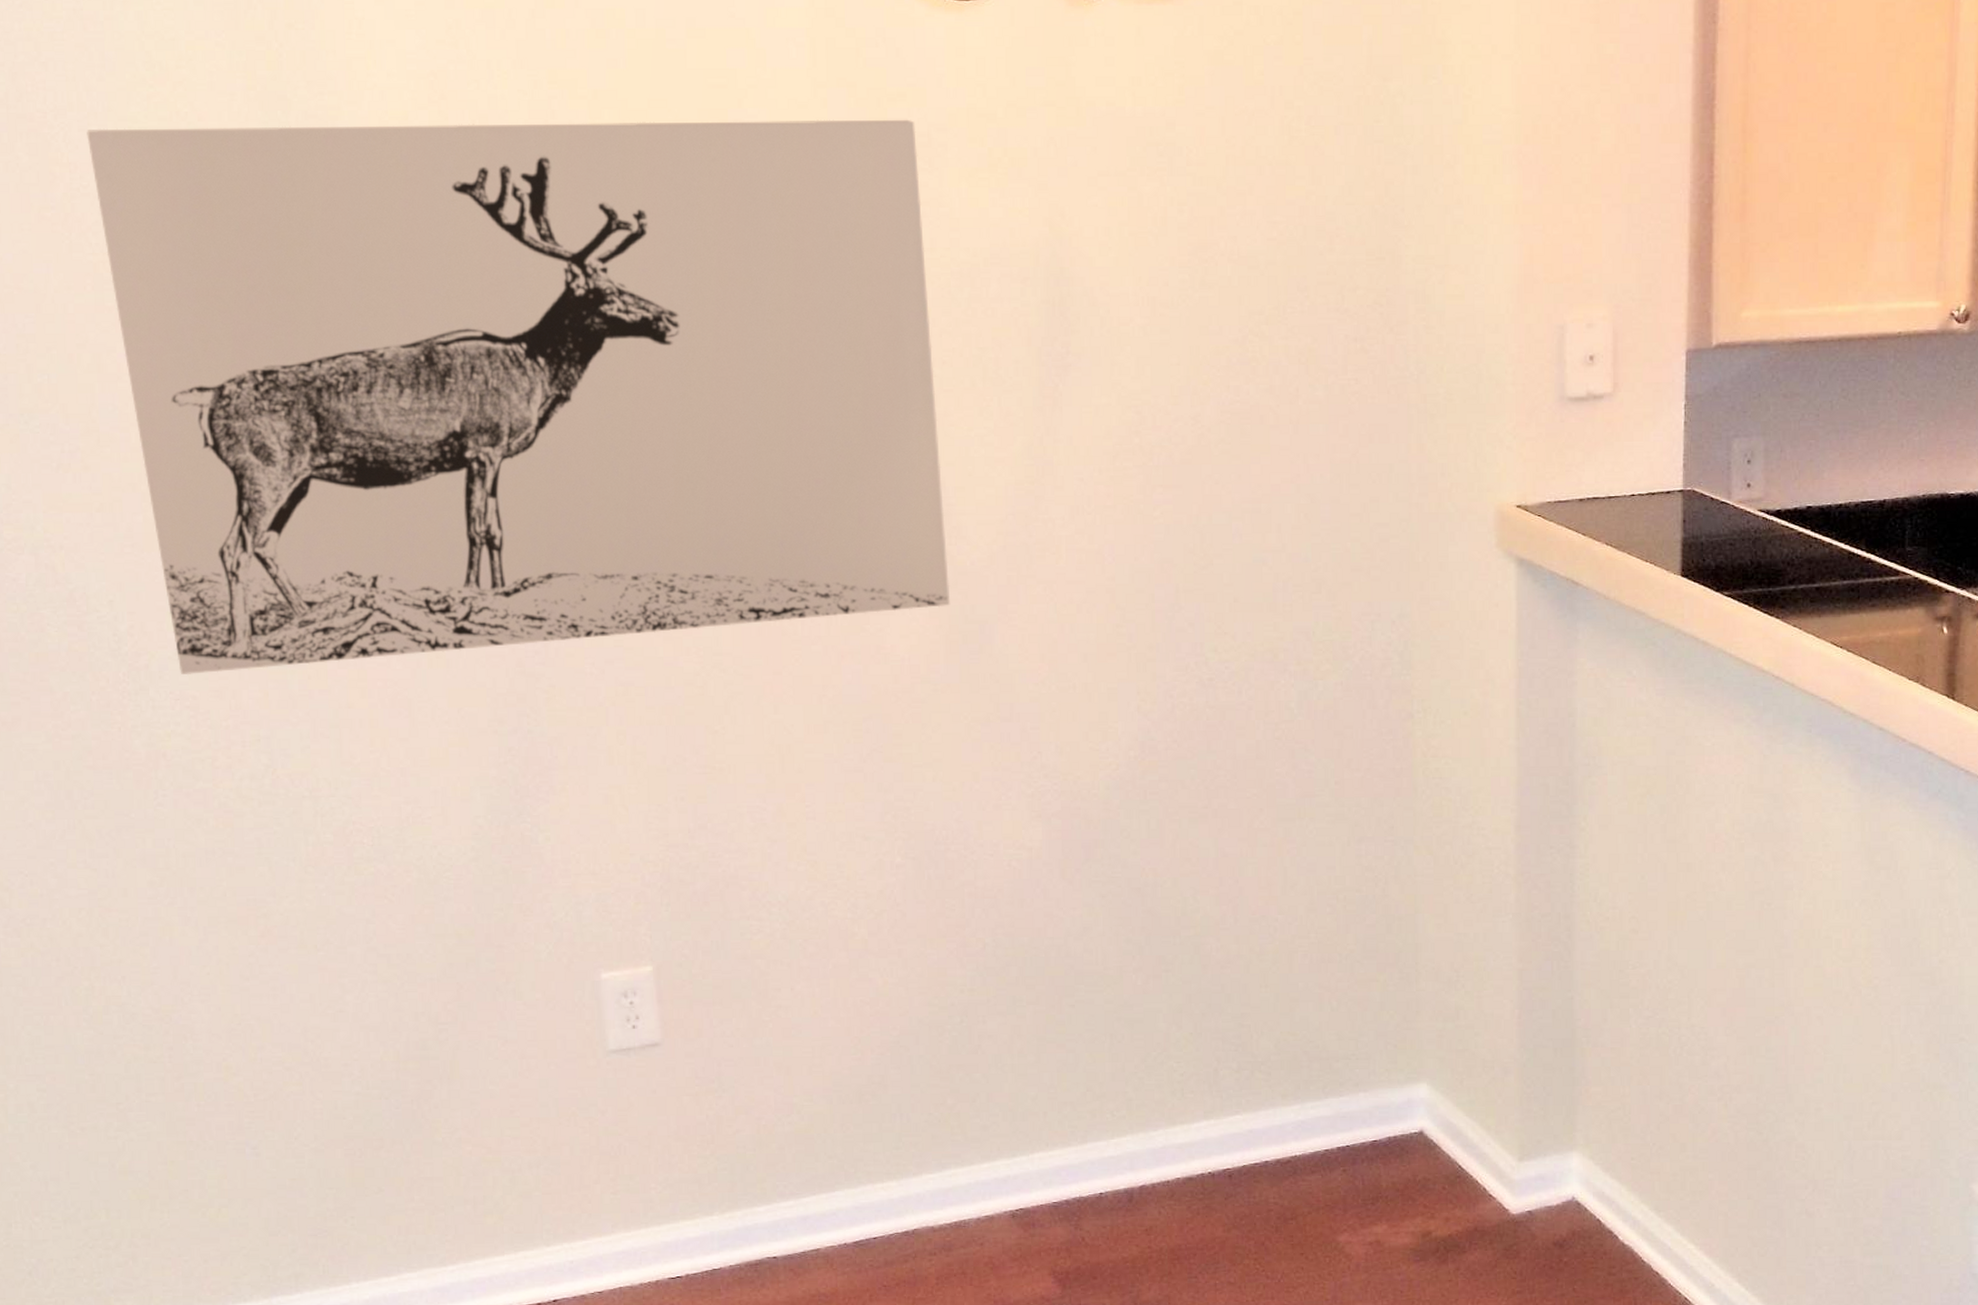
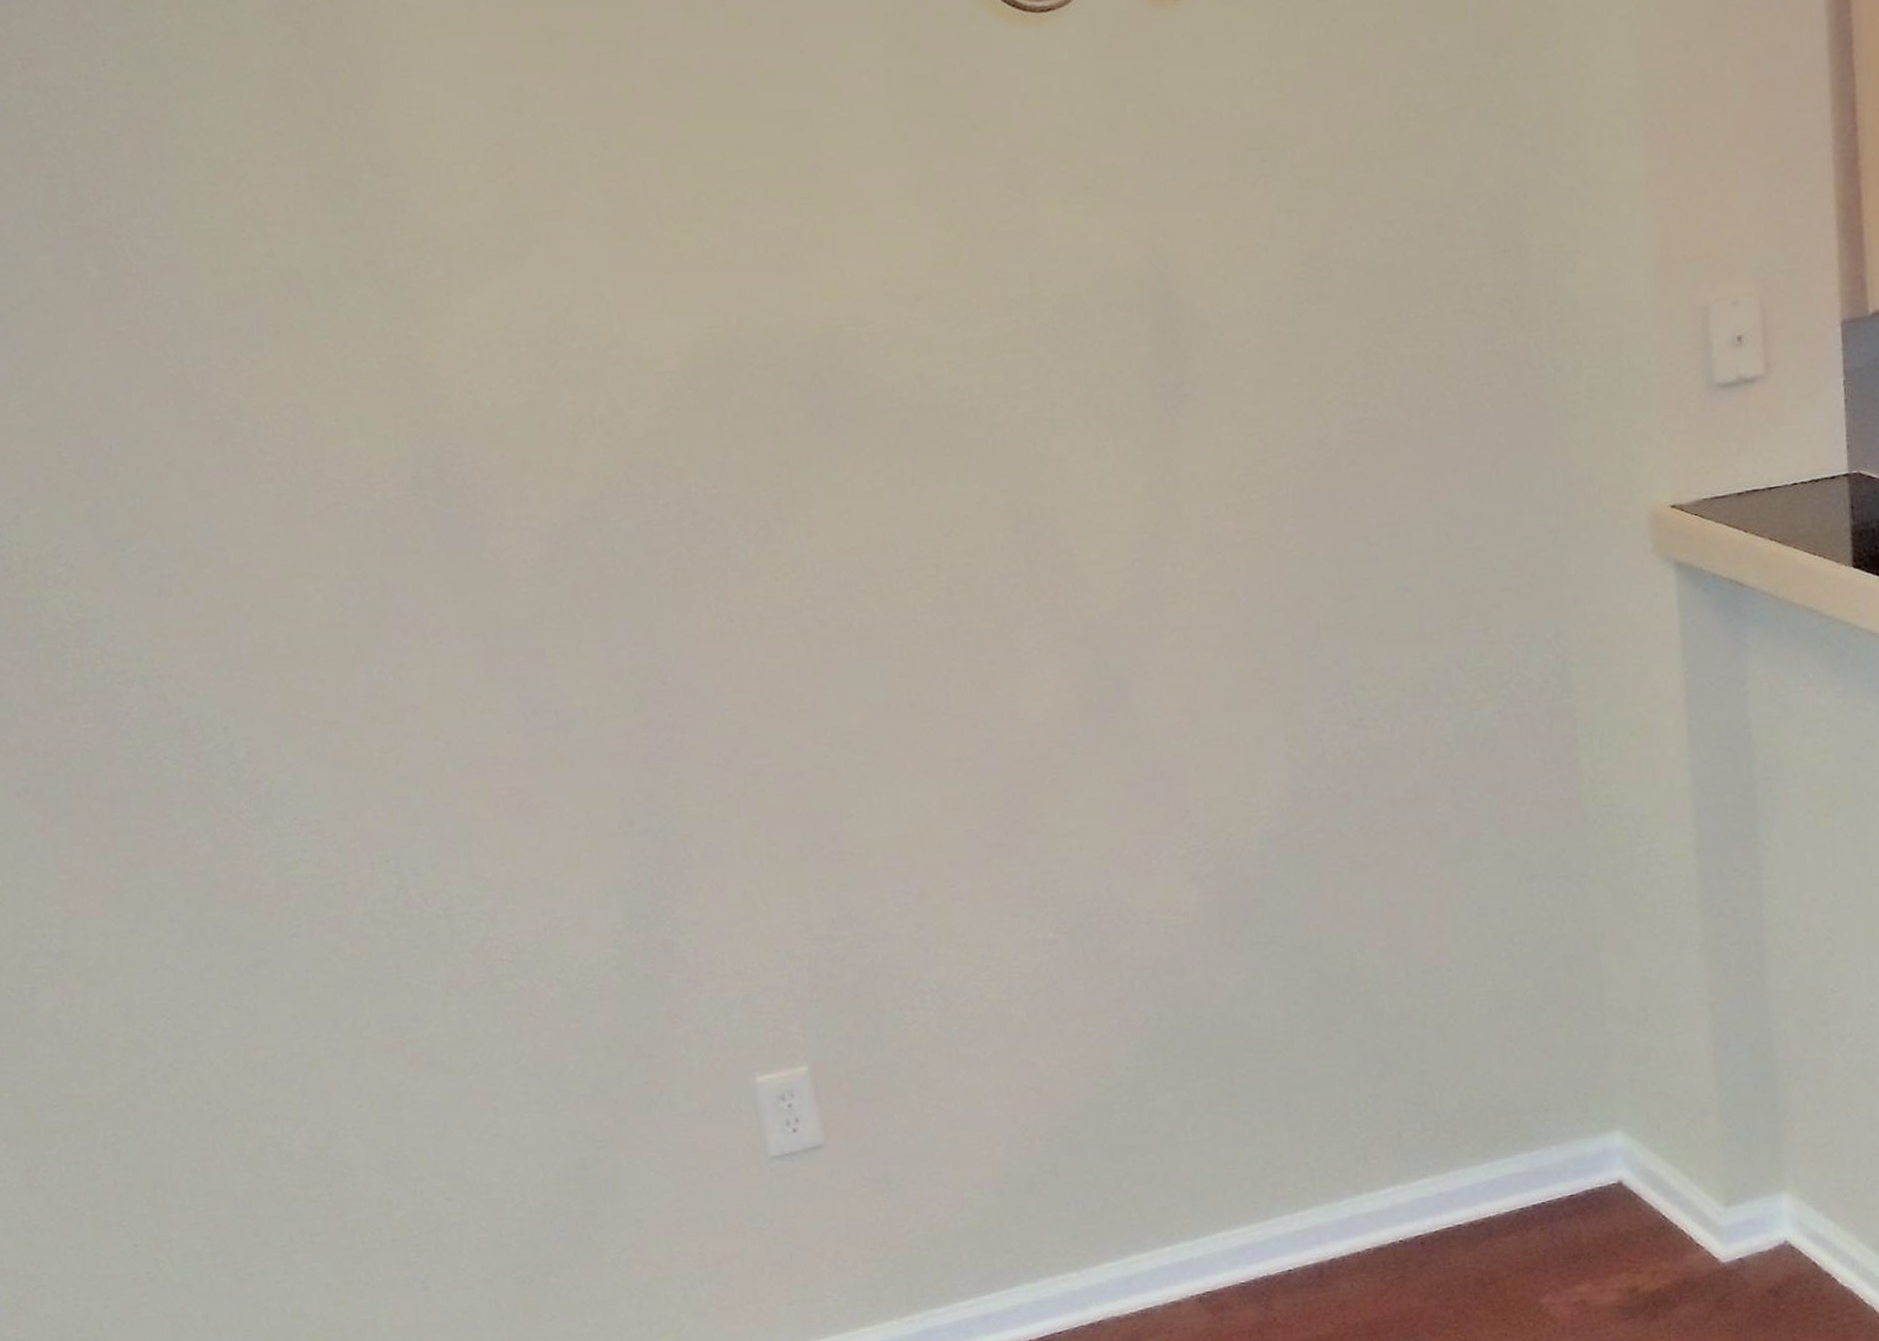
wall art: present [86,119,951,676] -> none [153,146,1082,799]

